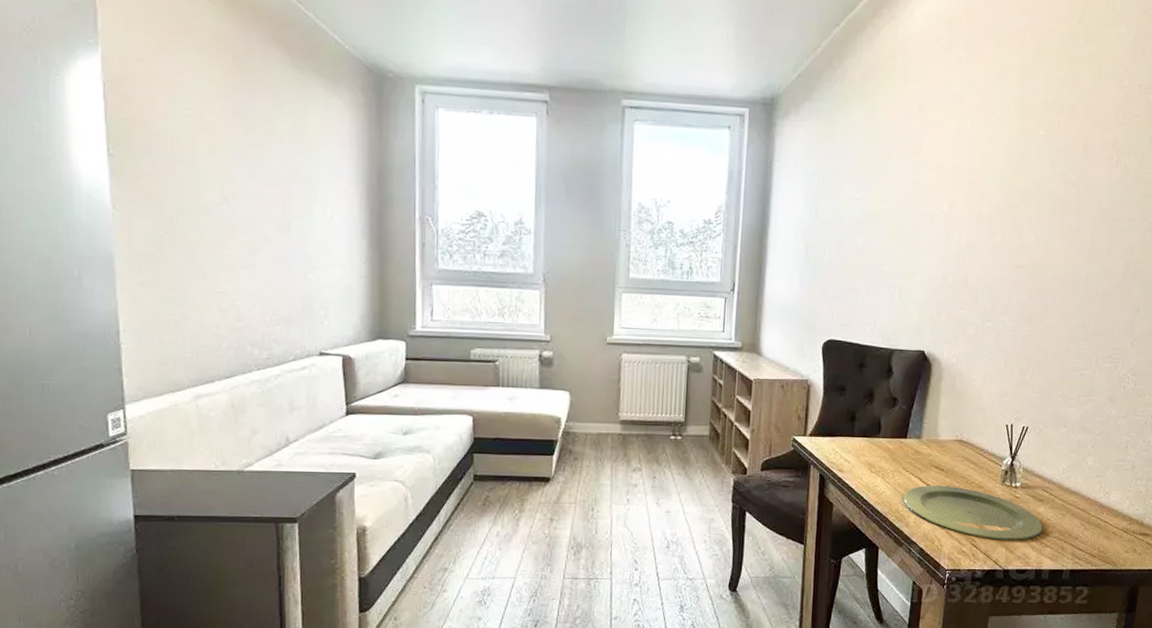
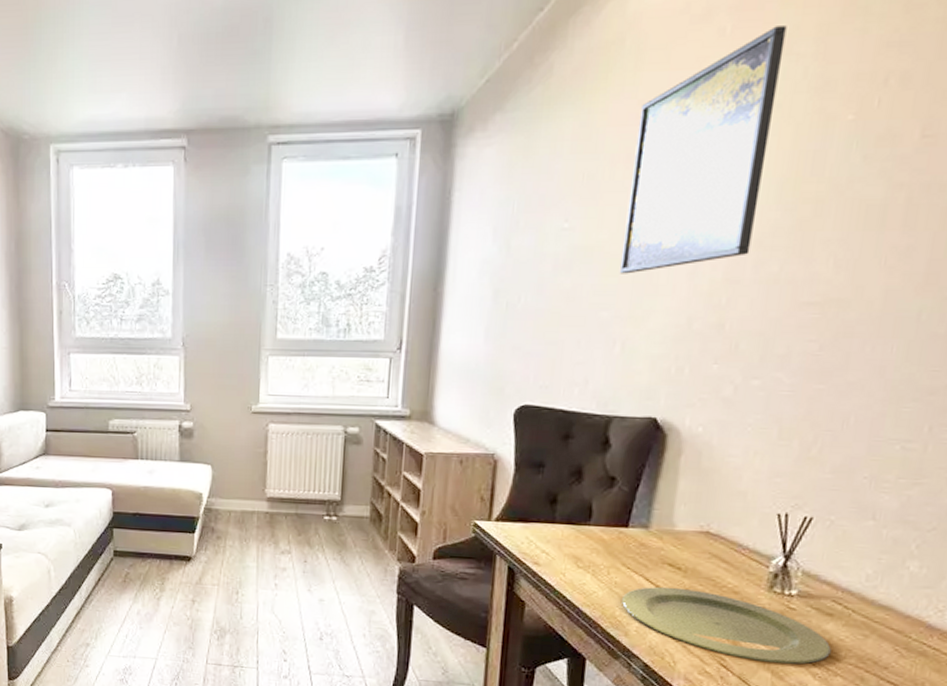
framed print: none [896,61,1001,238] -> present [619,26,787,274]

